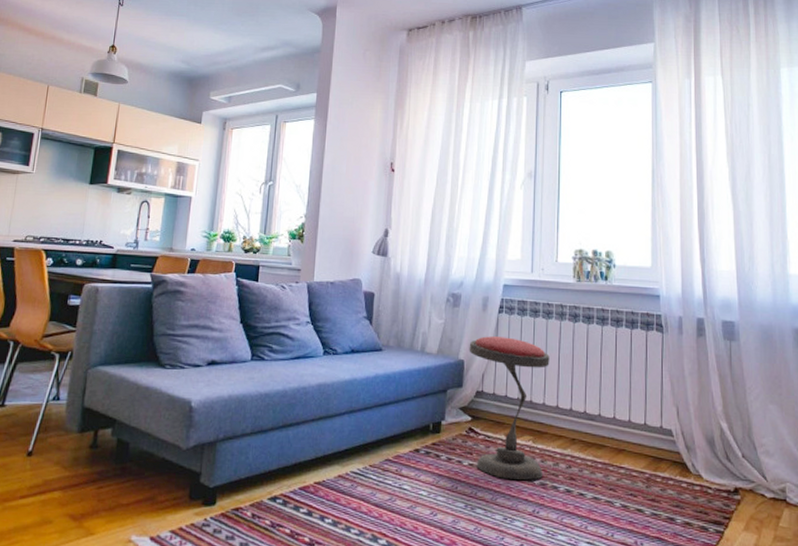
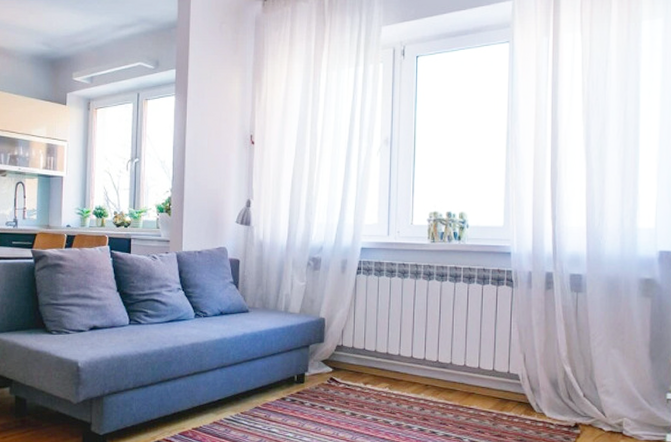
side table: present [469,336,550,481] -> none [329,296,405,422]

